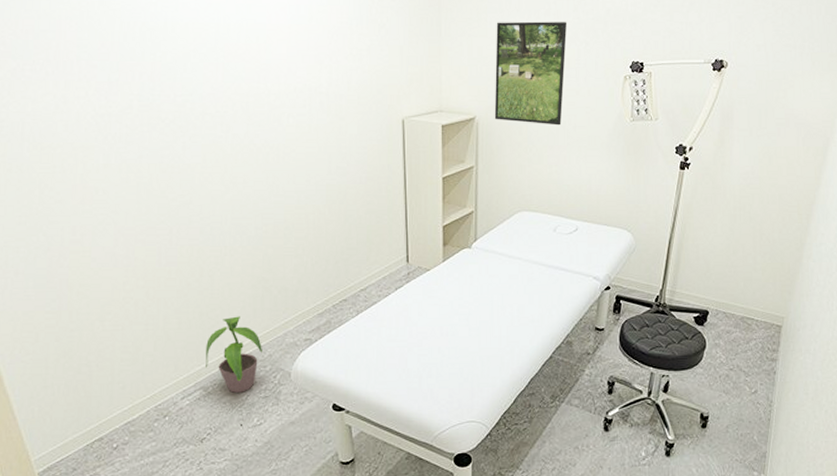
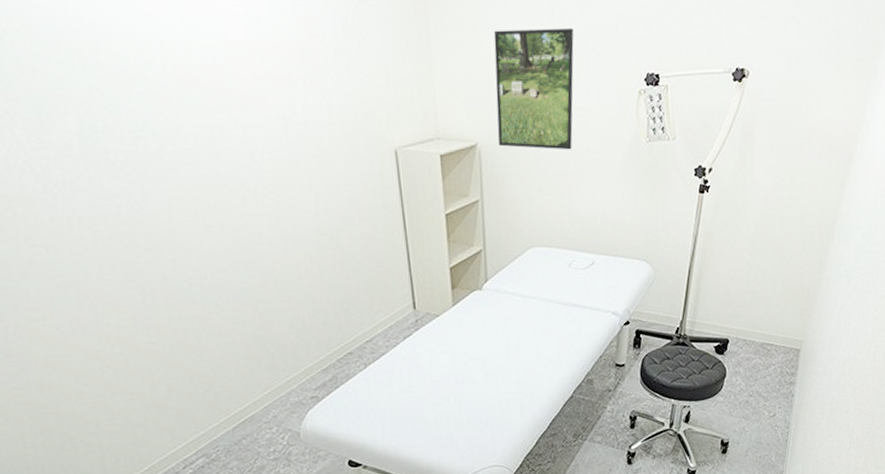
potted plant: present [206,316,262,393] -> none [202,378,266,458]

